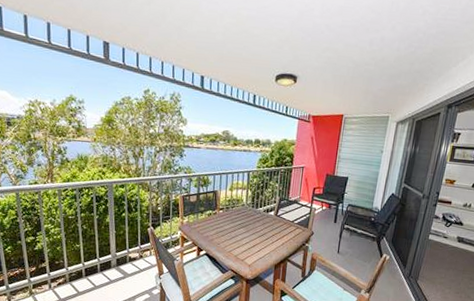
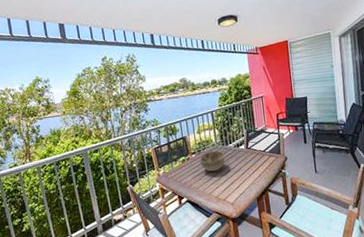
decorative bowl: none [226,210,253,232] -> present [200,151,226,172]

